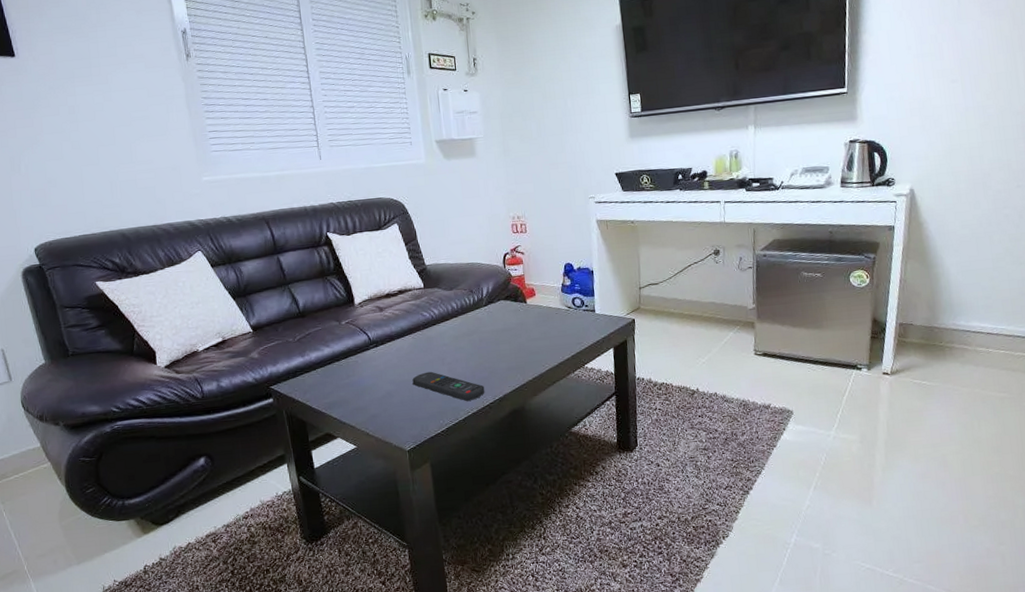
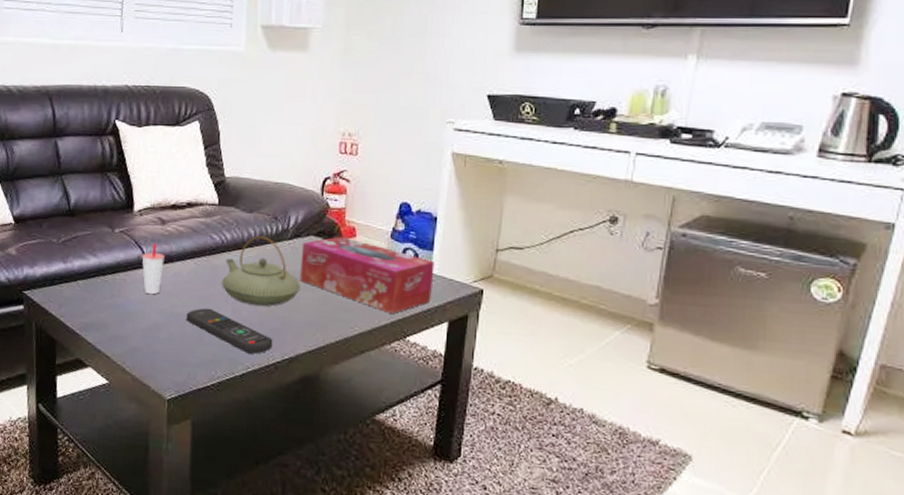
cup: none [367,328,388,370] -> present [141,243,165,295]
teapot: none [436,306,500,363] -> present [221,235,301,306]
tissue box: none [495,297,599,349] -> present [300,236,435,314]

